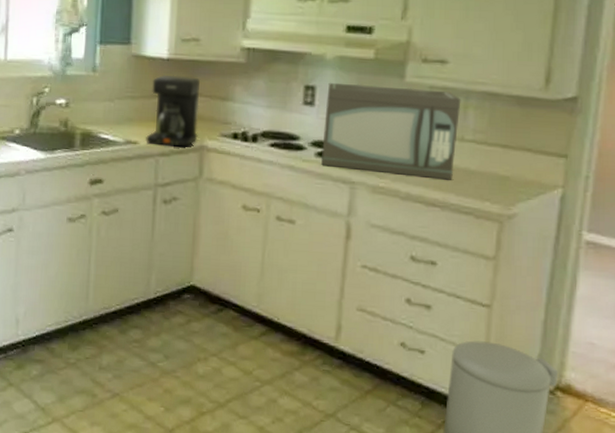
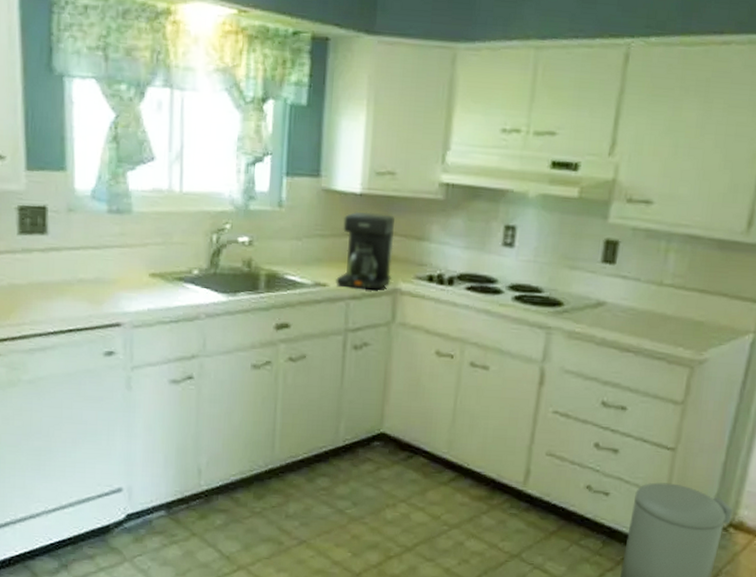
microwave: present [321,82,461,180] -> none [518,222,663,325]

